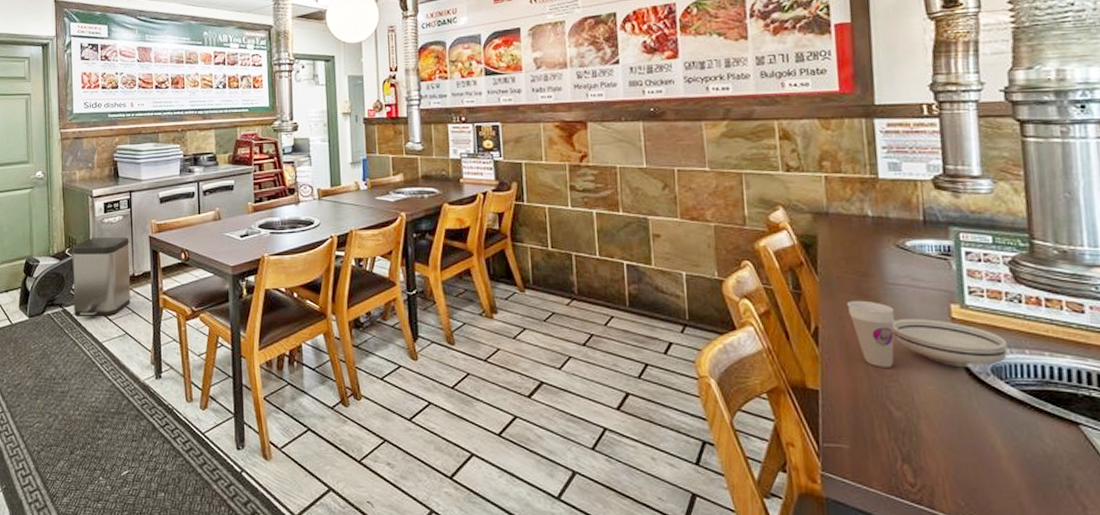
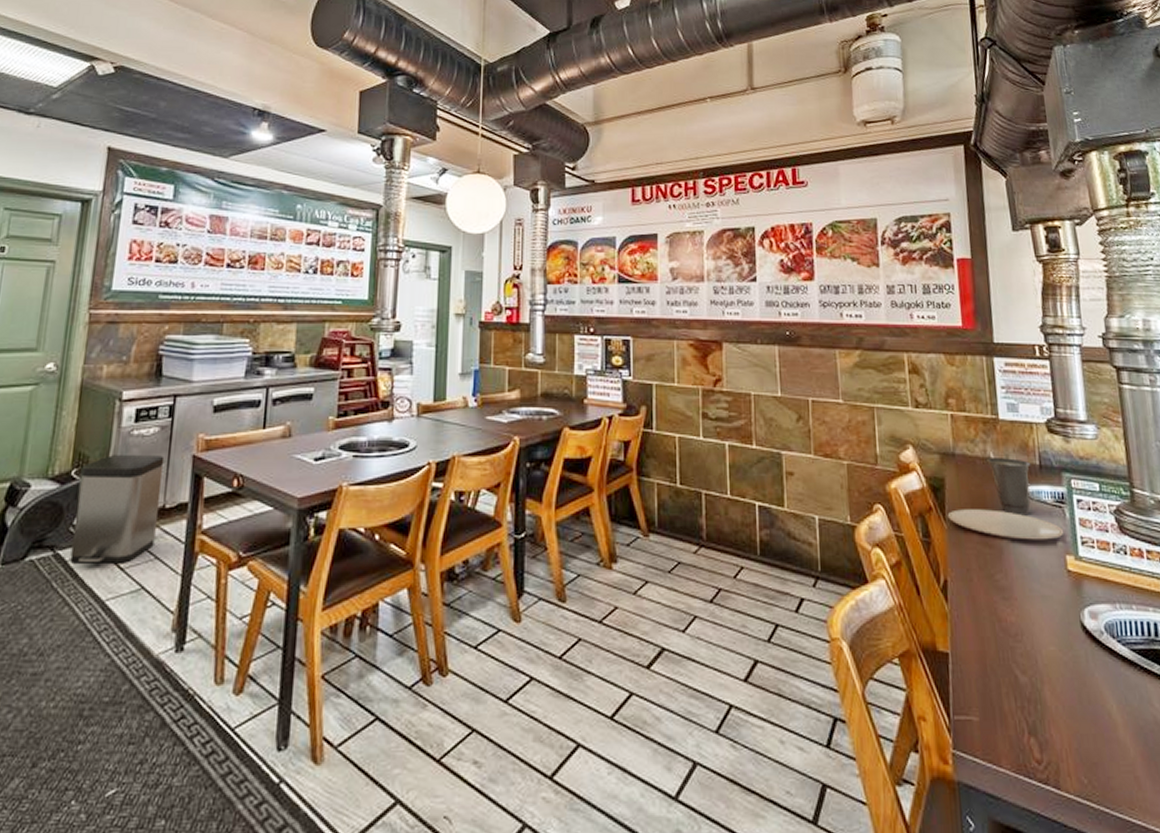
plate: none [819,263,949,291] -> present [947,509,1064,540]
cup: present [846,300,896,368] -> none [973,550,1018,626]
cup: none [862,215,914,268] -> present [985,458,1031,516]
bowl: present [892,318,1009,368] -> none [1015,570,1118,625]

